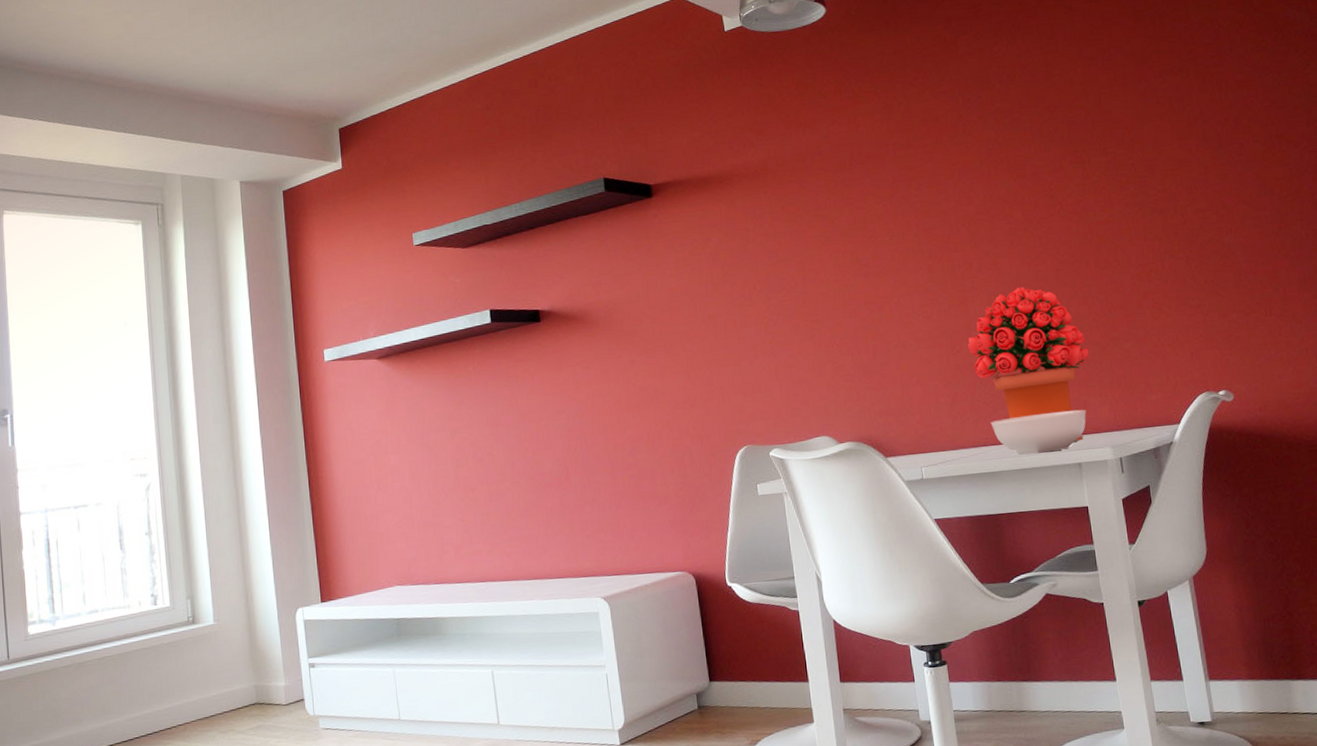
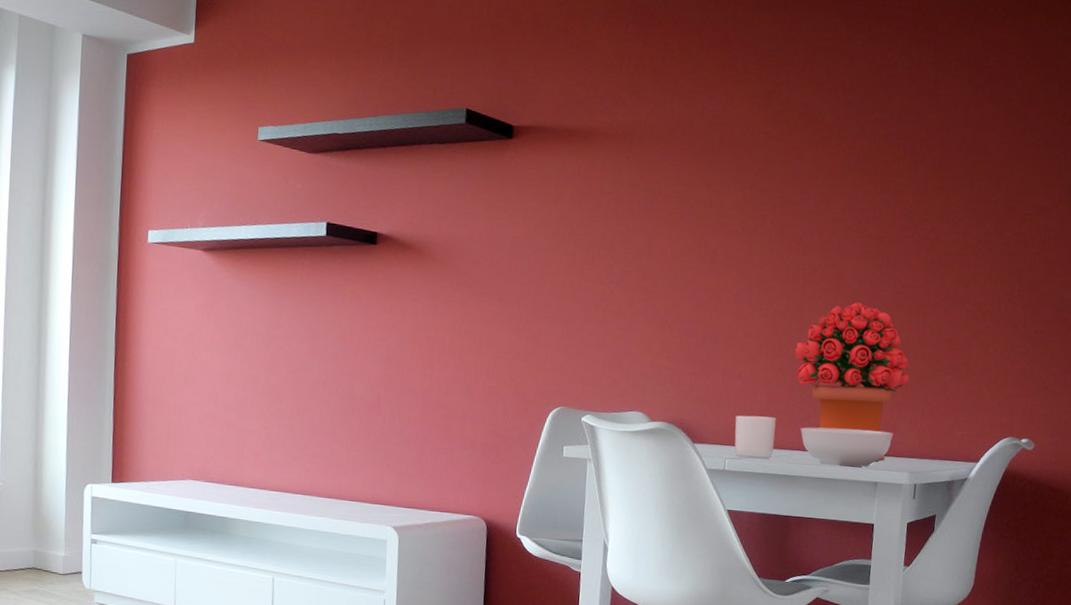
mug: none [922,416,969,463] -> present [734,415,777,459]

